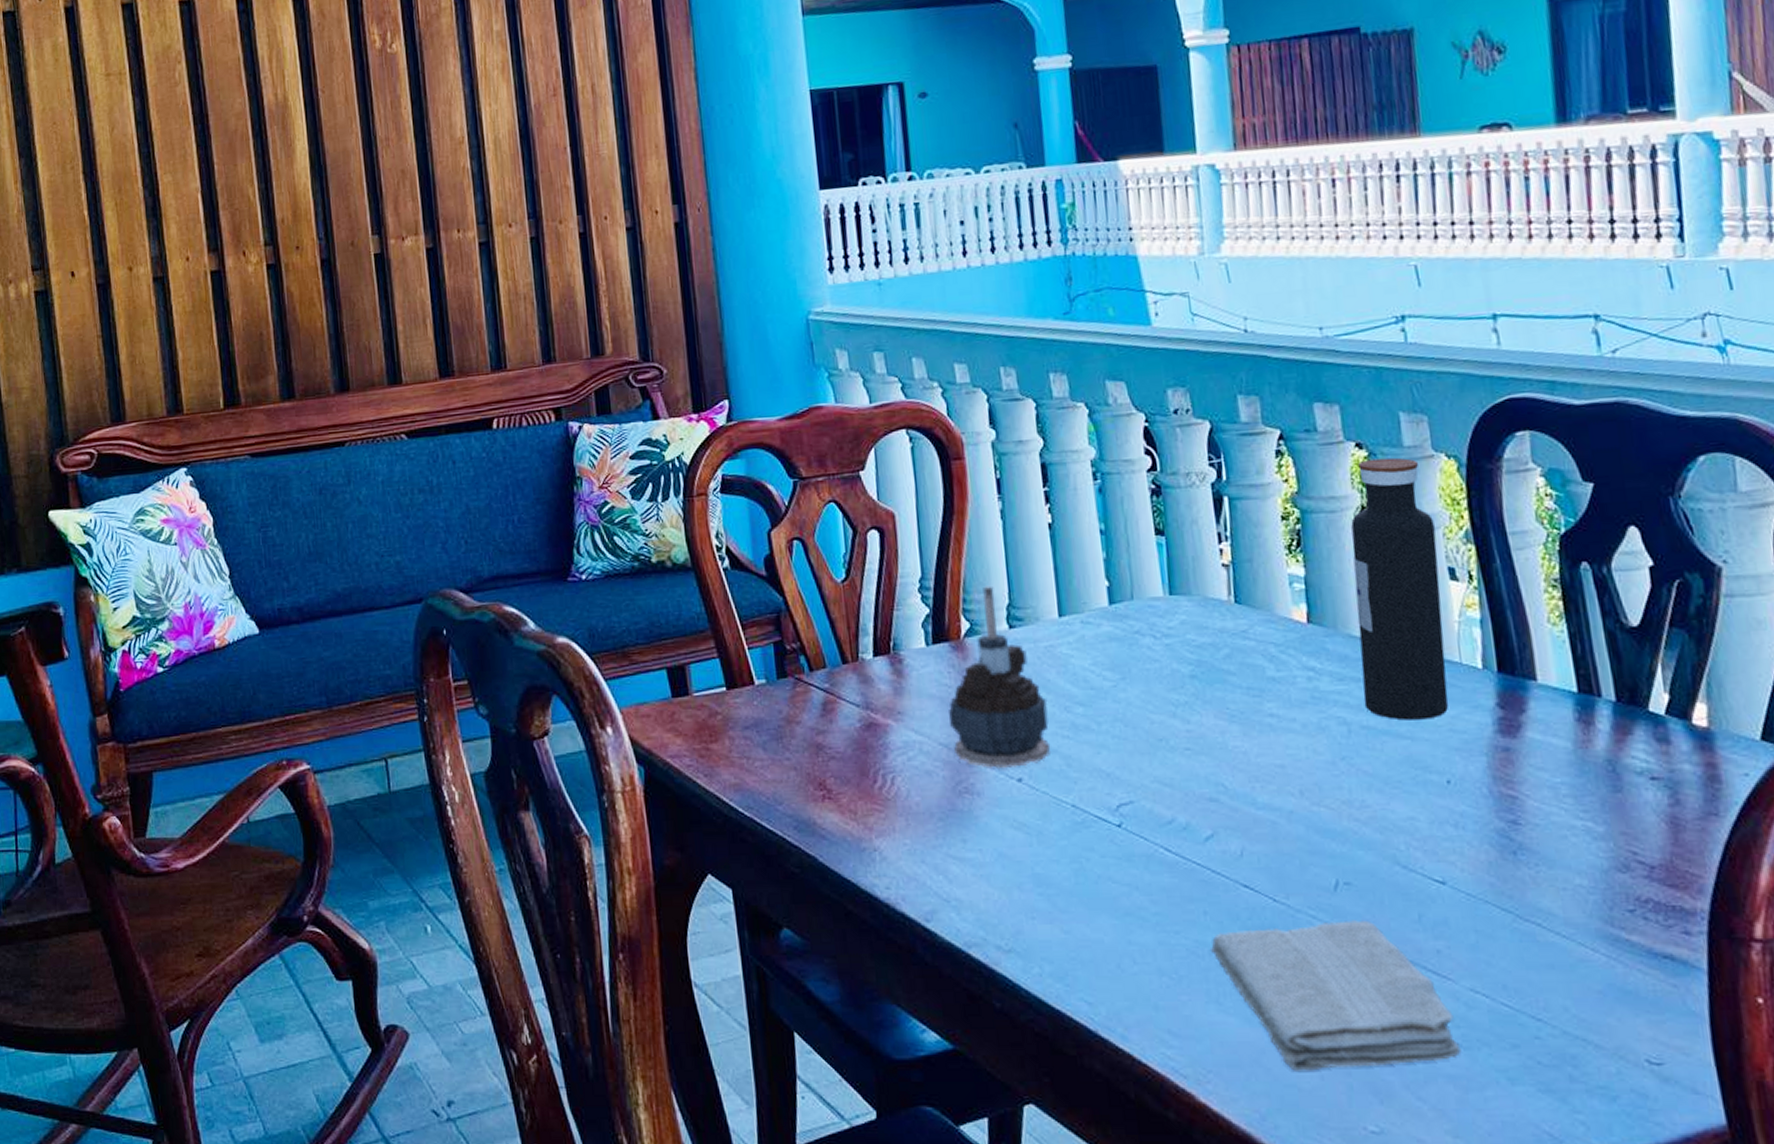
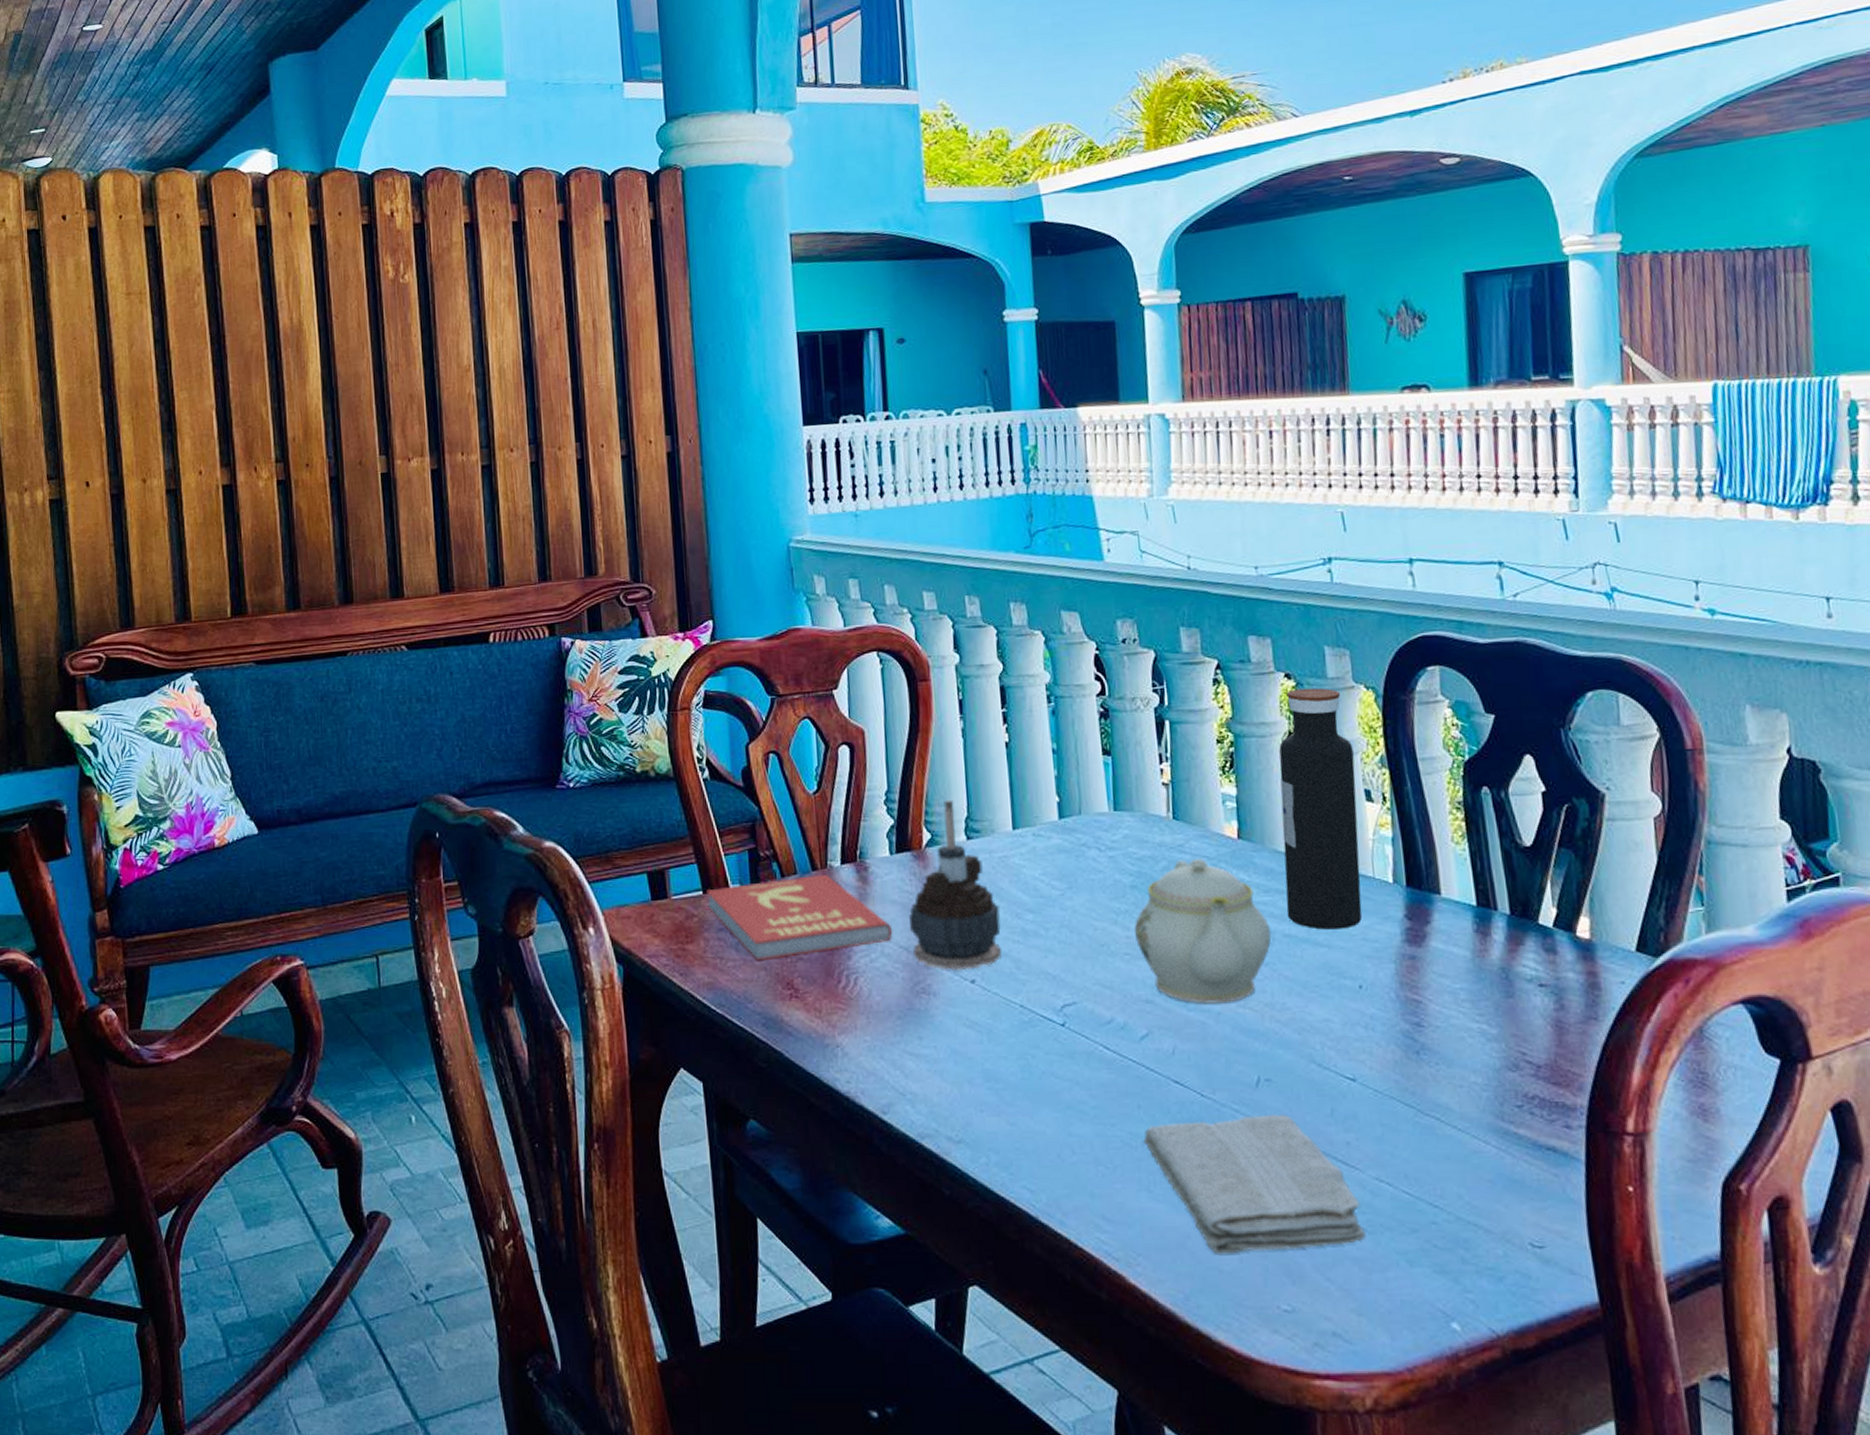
book: none [730,667,932,761] -> present [706,874,893,961]
teapot: none [1195,644,1348,802] -> present [1134,858,1272,1004]

